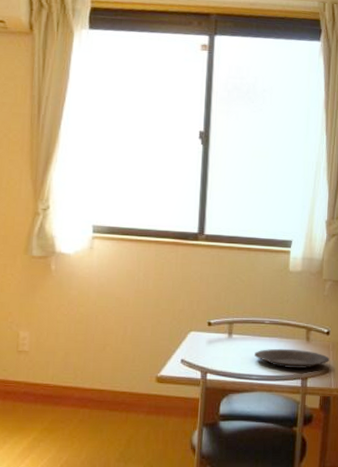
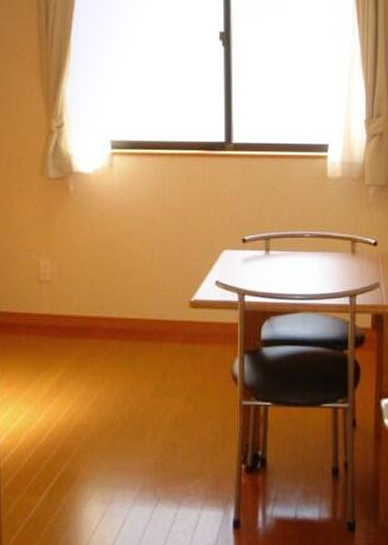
plate: present [253,348,329,369] -> none [294,263,379,285]

